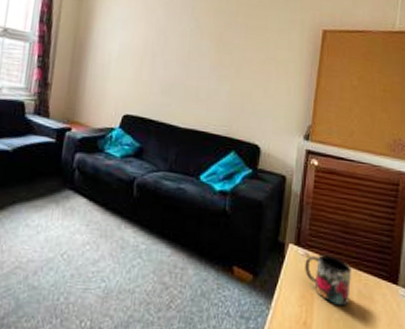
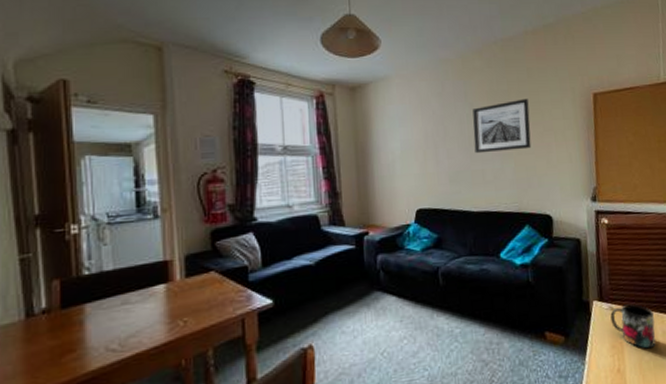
wall art: none [192,22,255,74] -> present [472,98,532,154]

